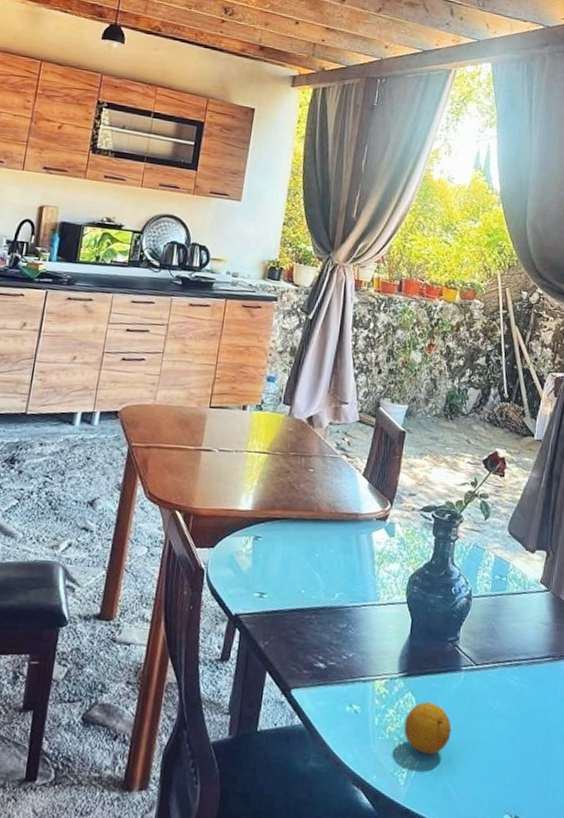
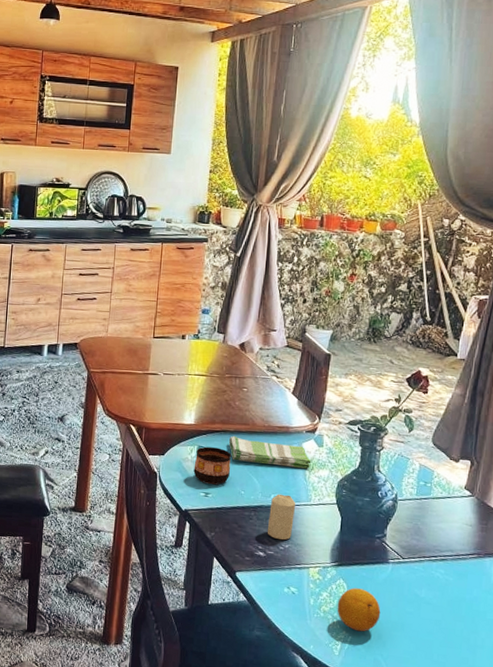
cup: none [247,537,293,583] -> present [193,446,232,485]
dish towel: none [290,523,381,562] -> present [228,435,311,469]
candle: none [329,592,363,648] -> present [267,494,296,540]

